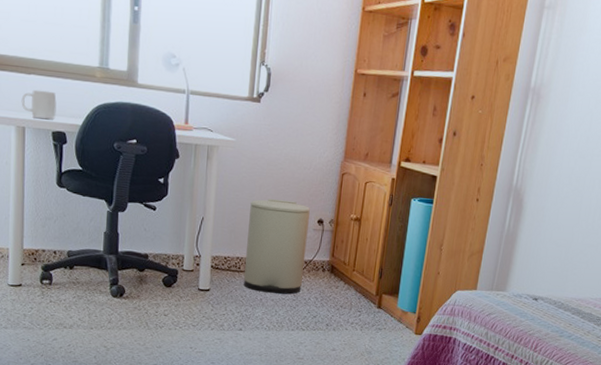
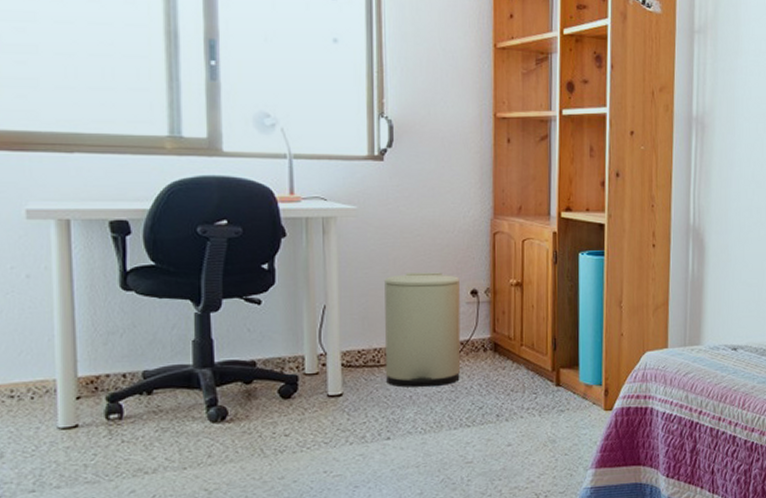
mug: present [21,89,57,119] -> none [62,171,113,206]

